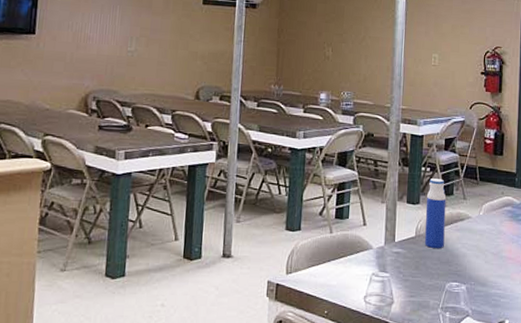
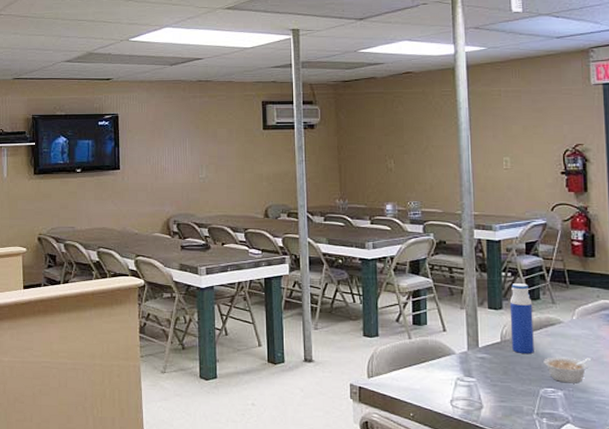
legume: none [451,251,493,277] -> present [544,357,592,384]

